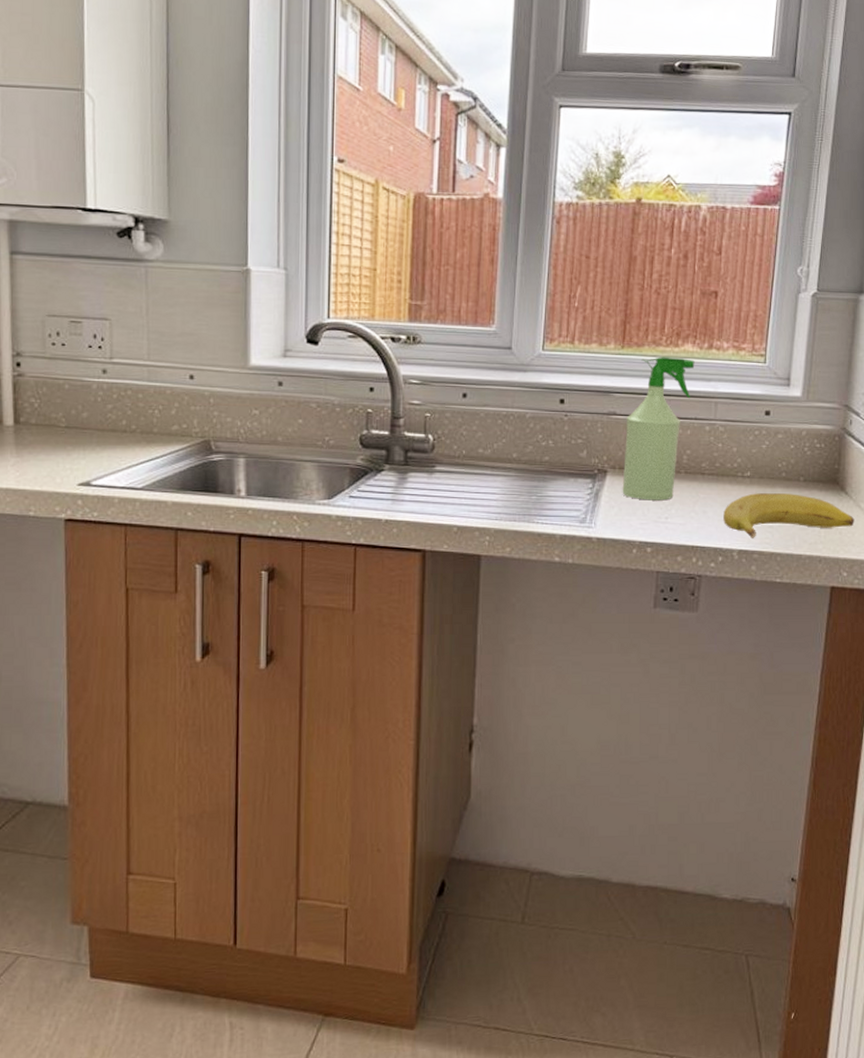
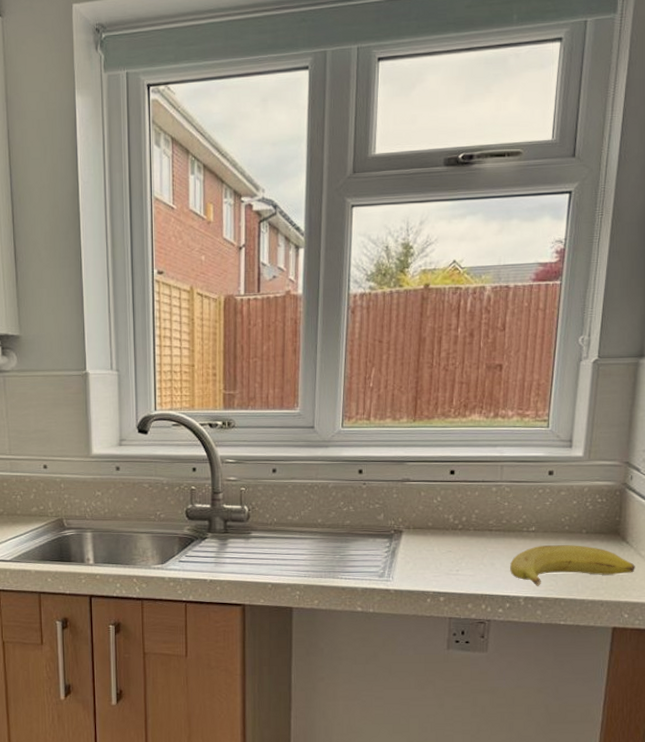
spray bottle: present [622,357,695,501] -> none [416,427,482,556]

